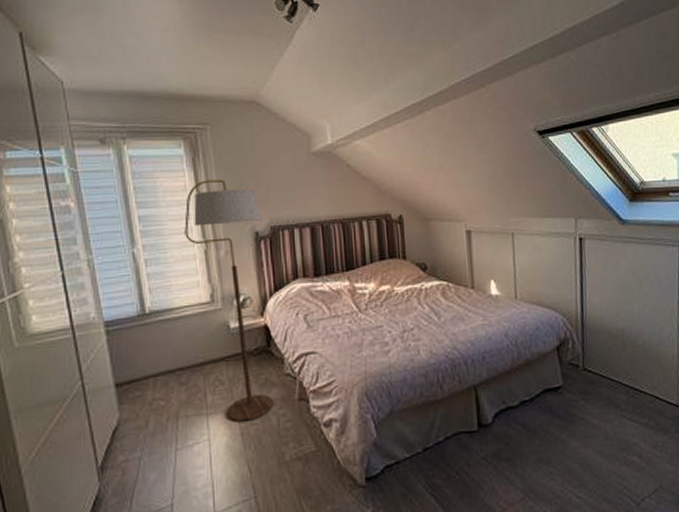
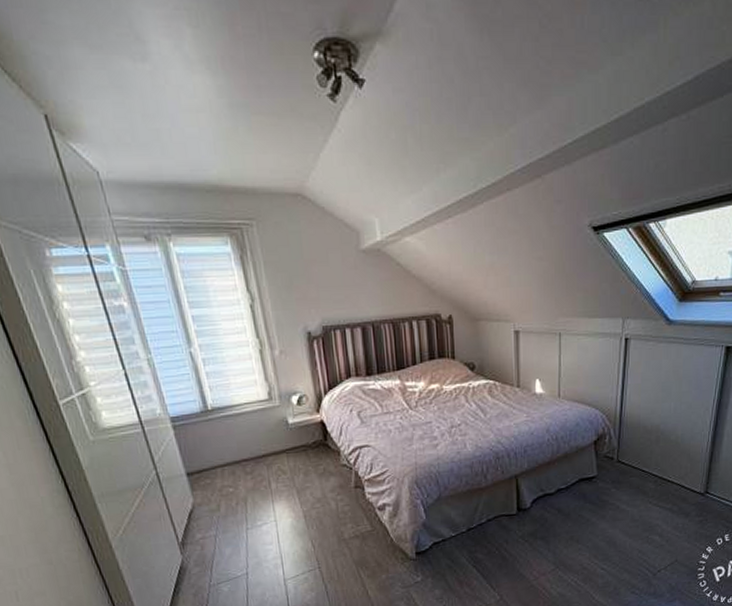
floor lamp: present [184,179,274,422] -> none [237,278,333,506]

